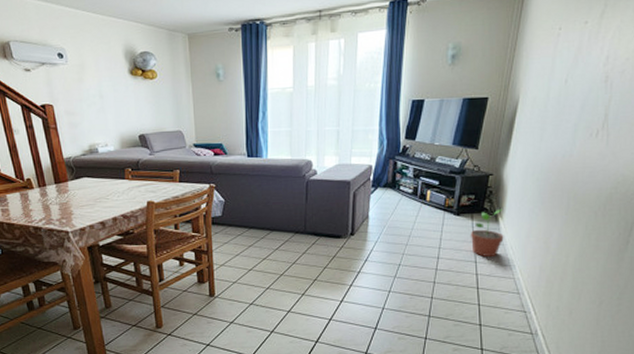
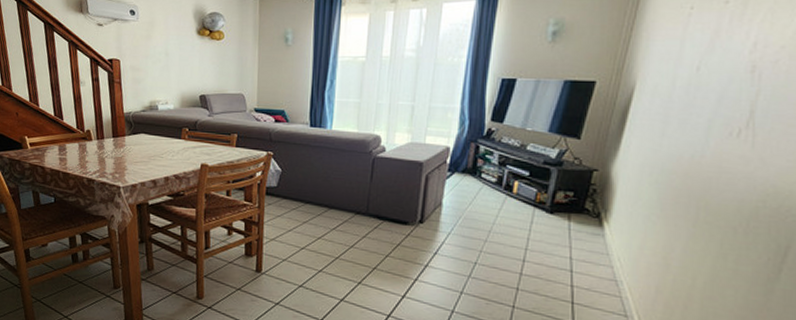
potted plant: present [470,208,504,258] -> none [565,211,609,268]

